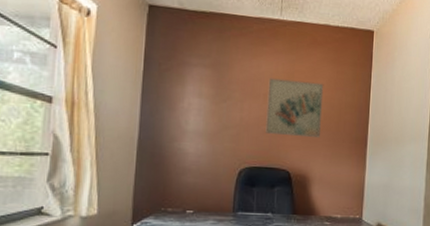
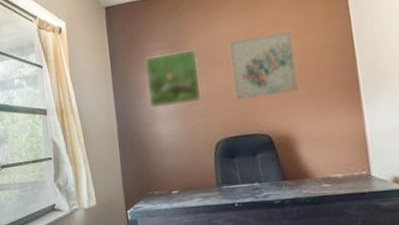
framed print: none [179,70,238,128] -> present [145,49,202,108]

